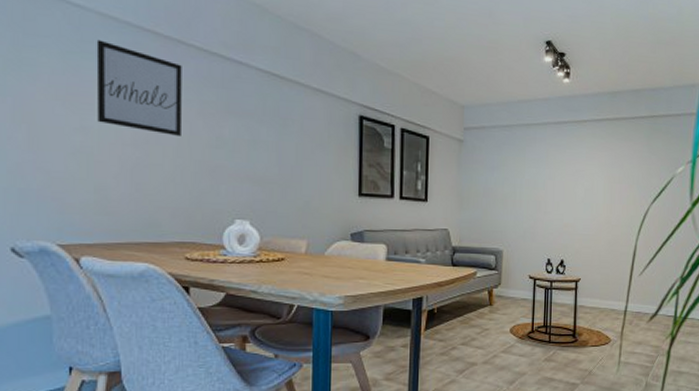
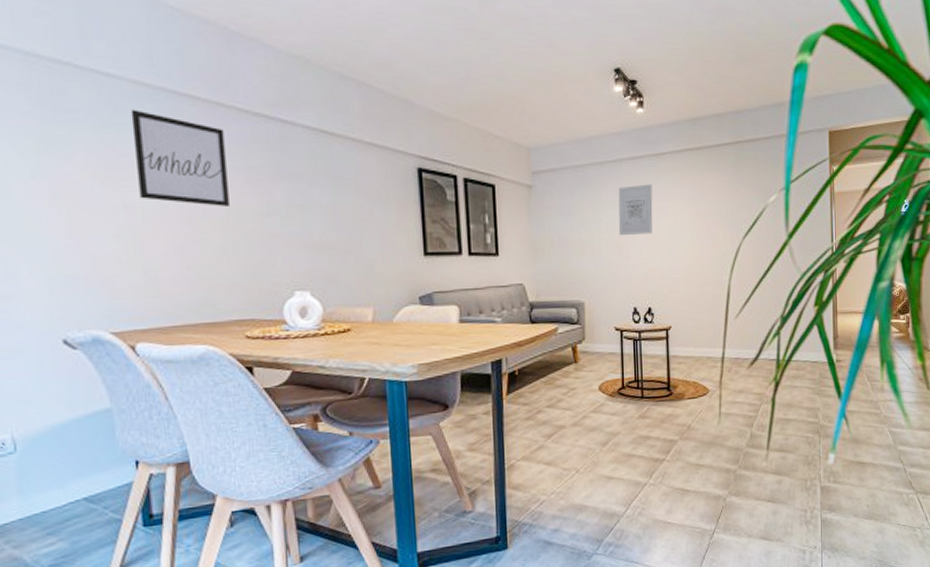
wall art: none [538,147,572,193] -> present [618,184,653,236]

